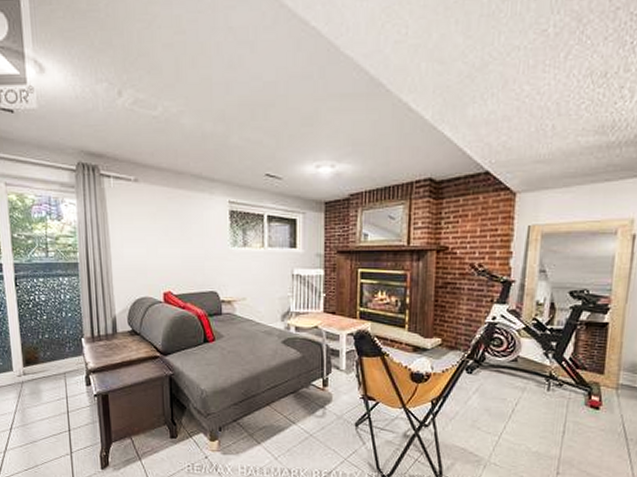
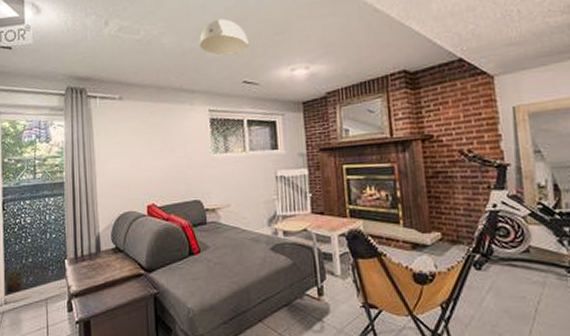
ceiling light: none [221,102,274,143] -> present [199,18,249,56]

